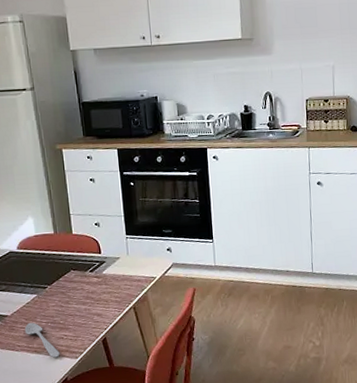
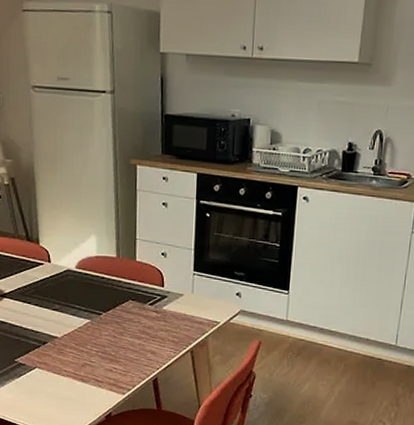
spoon: present [24,322,60,358] -> none [73,348,107,390]

